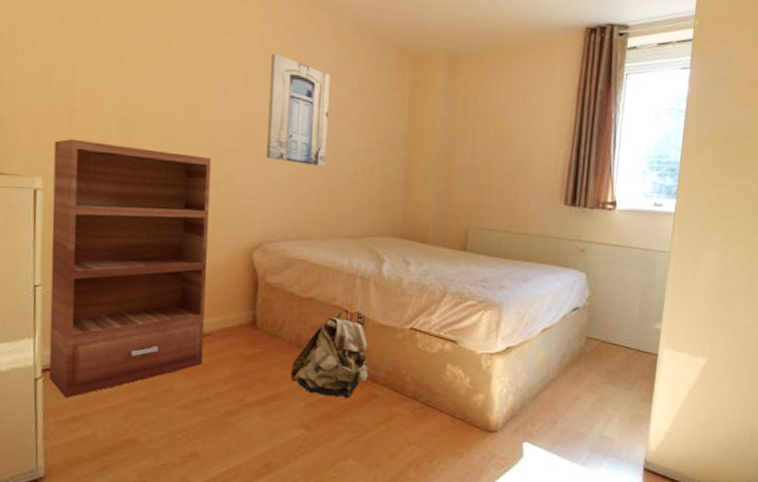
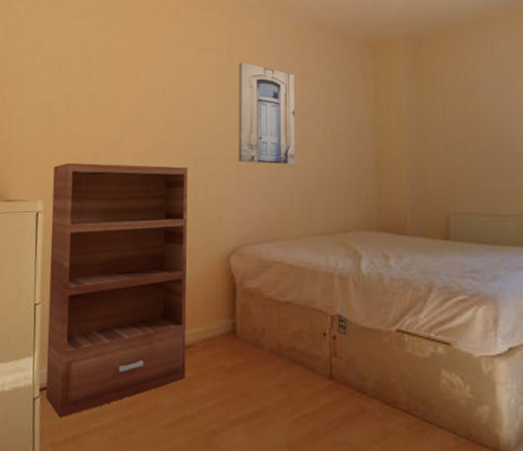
backpack: present [290,309,368,399] -> none [273,312,355,414]

